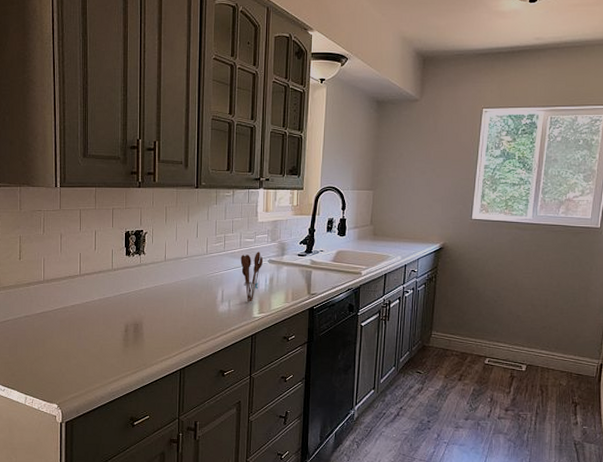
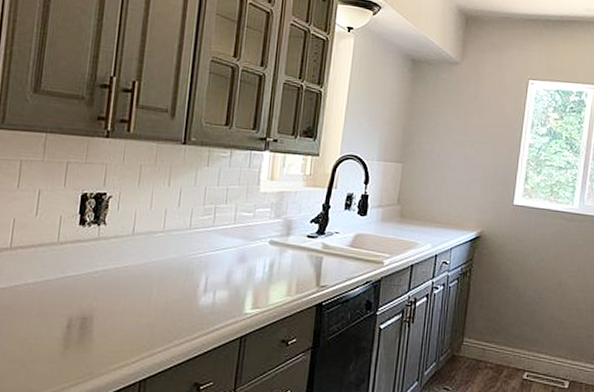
utensil holder: present [240,252,264,302] -> none [233,229,263,294]

